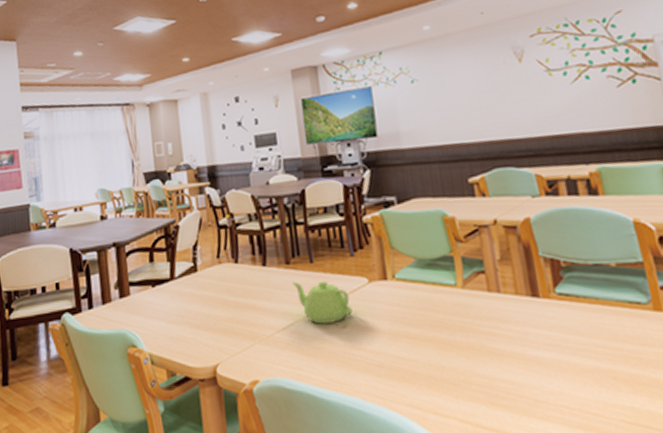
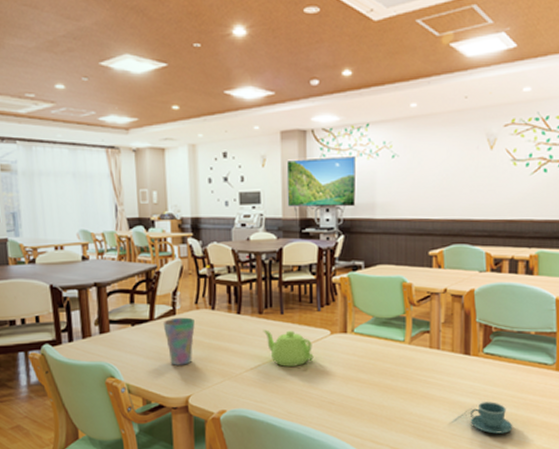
cup: none [184,273,219,330] -> present [163,317,195,365]
teacup: none [552,355,614,398] -> present [469,402,513,434]

